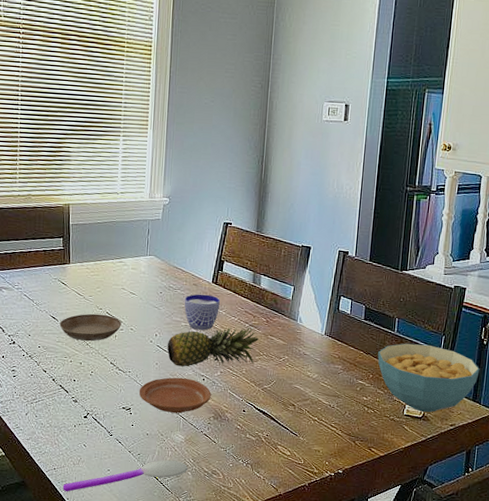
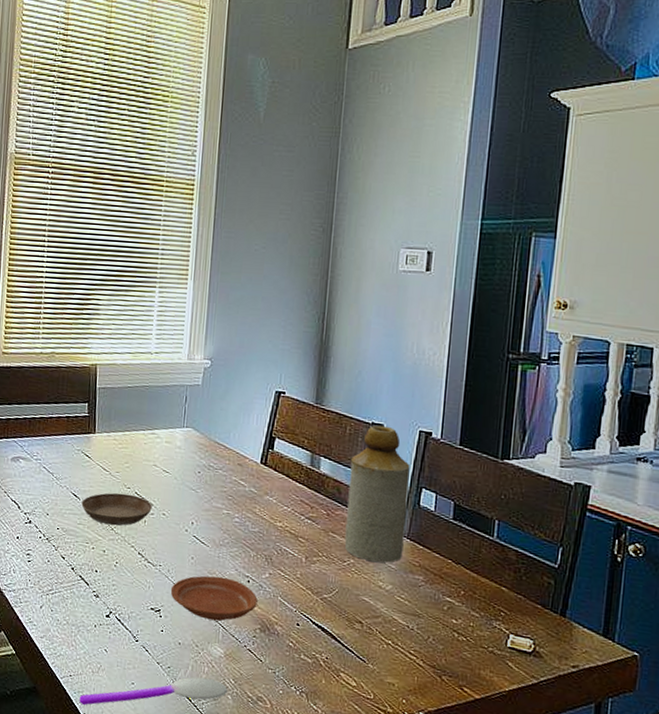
fruit: present [167,326,259,367] -> none [205,519,317,566]
cup: present [184,294,221,330] -> none [226,476,271,521]
bottle: none [280,247,332,358] -> present [344,425,410,563]
cereal bowl: present [378,343,480,412] -> none [471,553,613,647]

